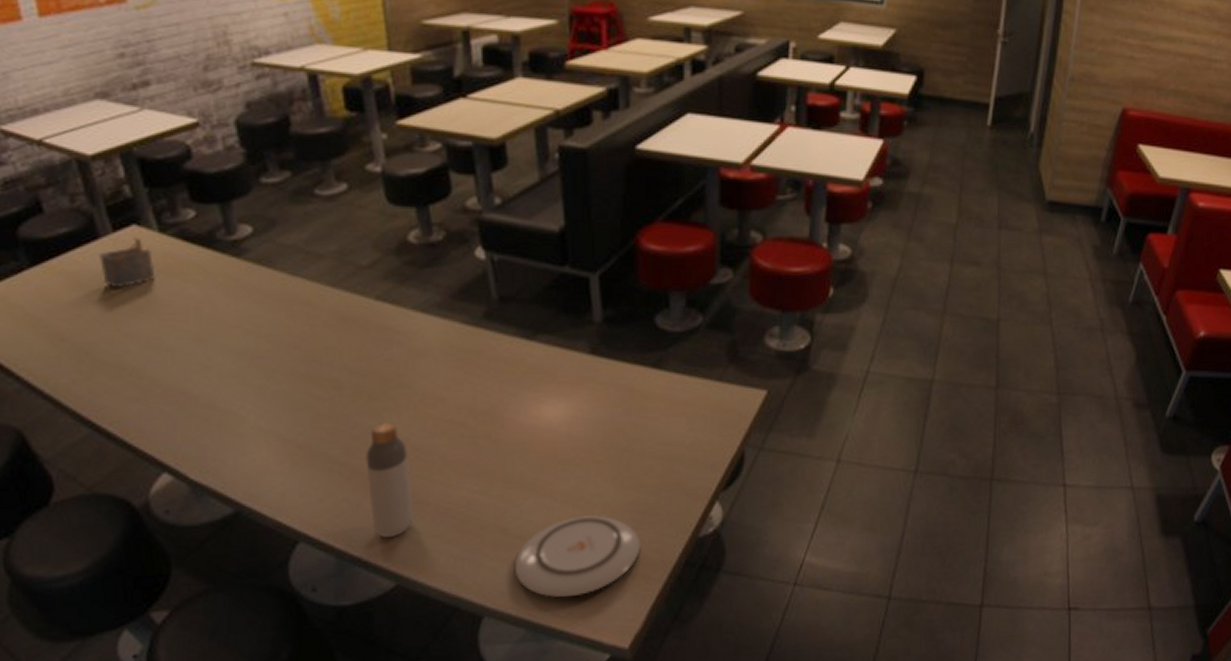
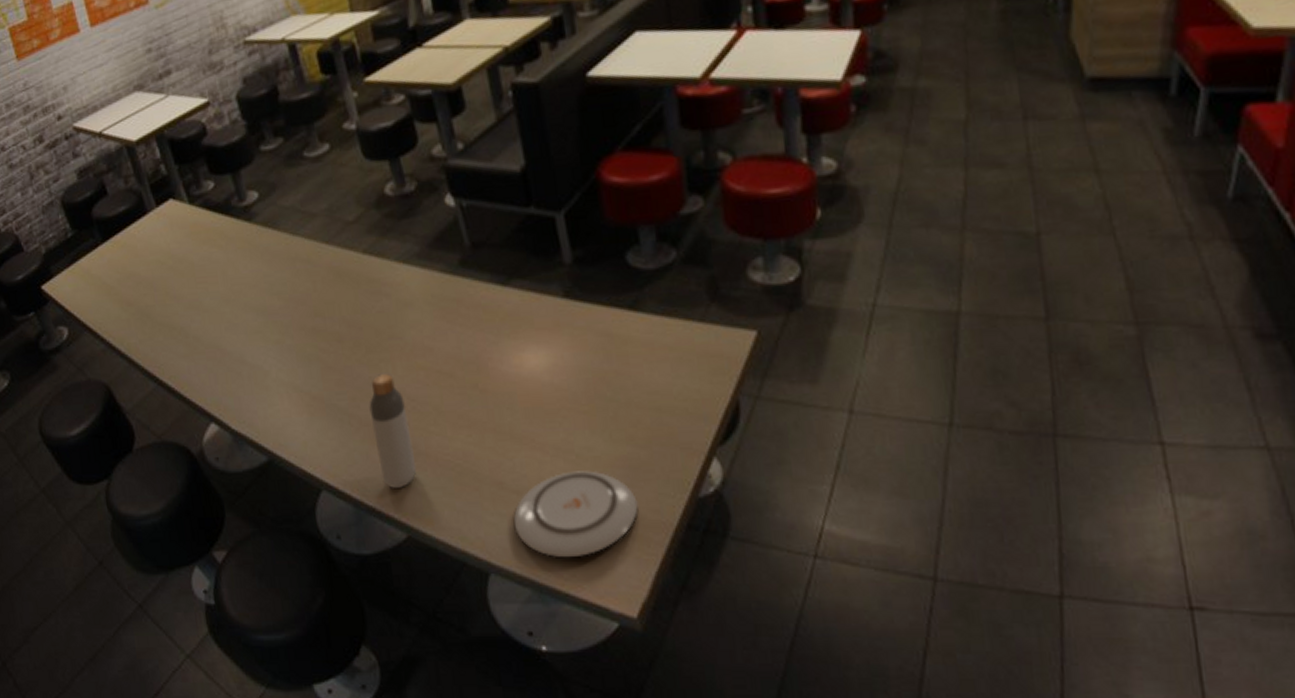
napkin holder: present [99,236,156,289] -> none [148,209,191,257]

